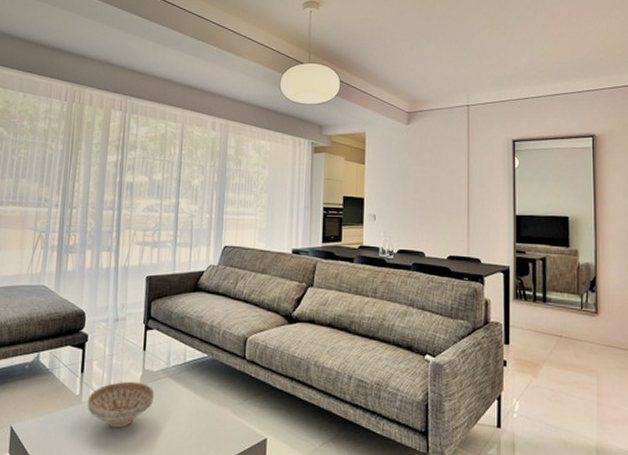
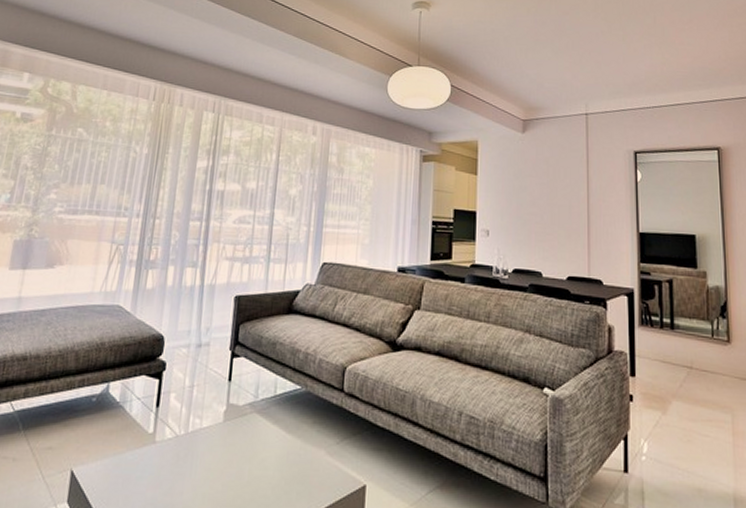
decorative bowl: present [87,381,155,428] -> none [161,417,240,473]

